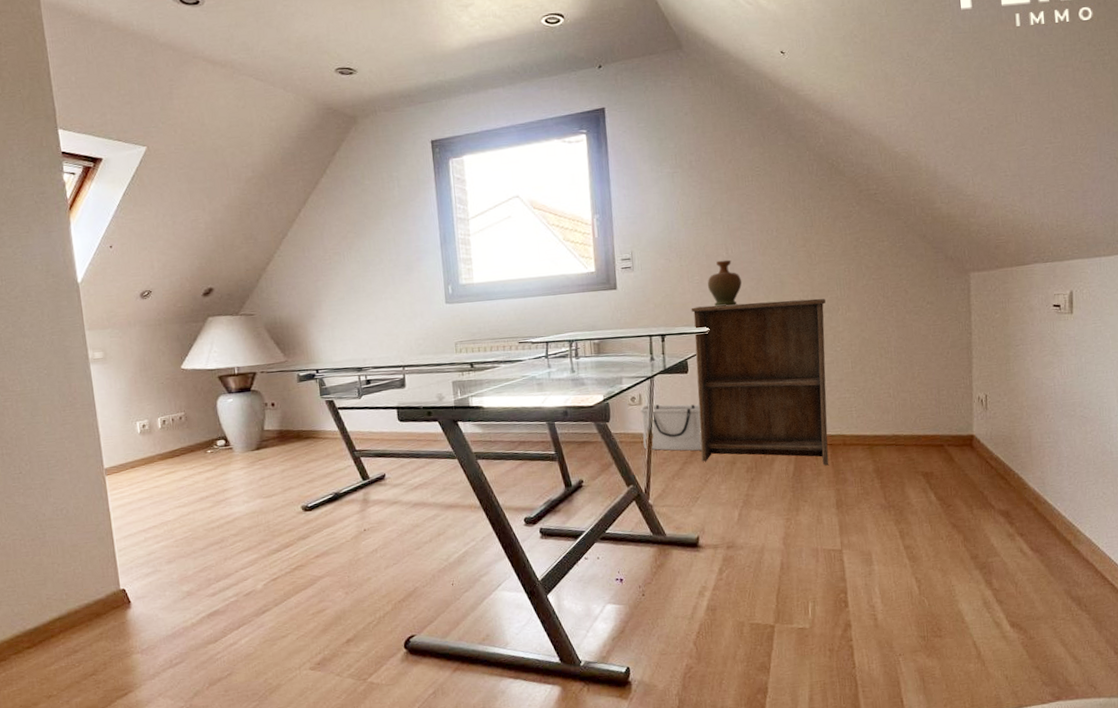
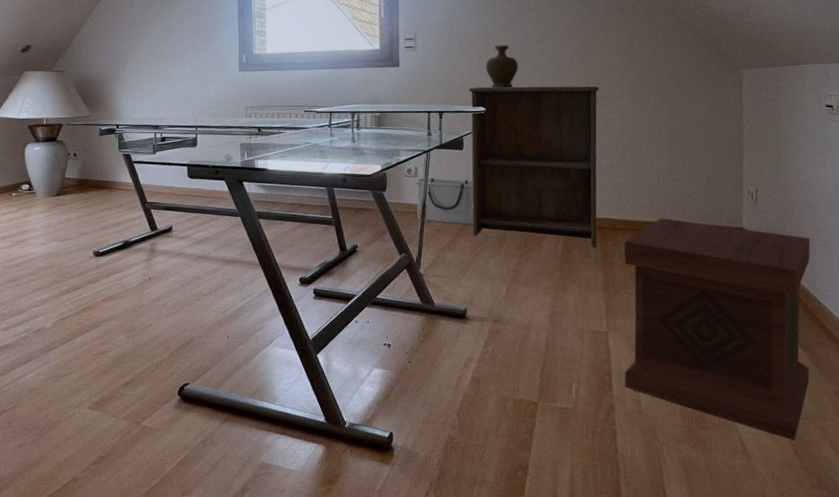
side table: none [856,430,1040,642] -> present [624,218,811,441]

